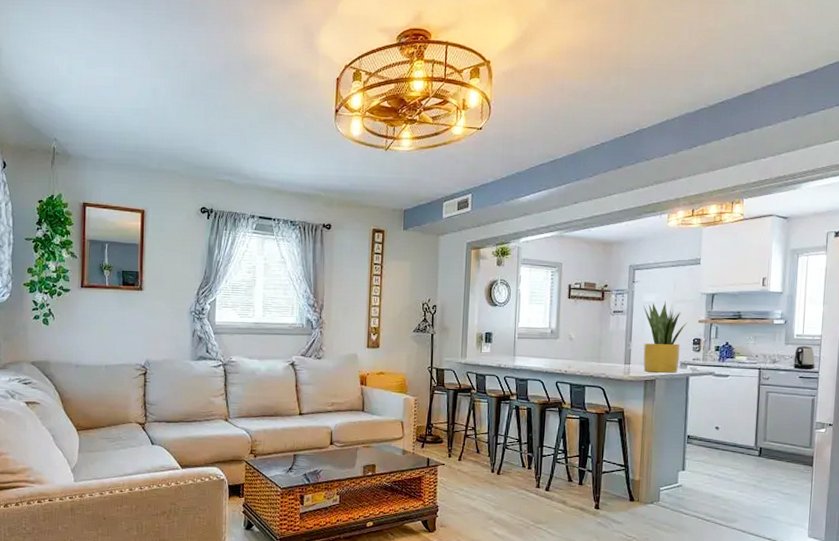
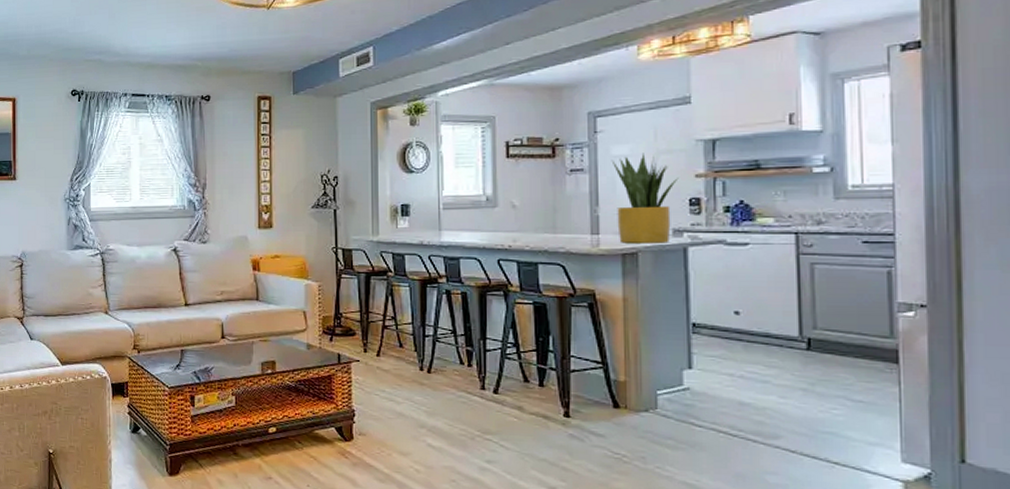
kettle: present [793,345,815,369] -> none [851,199,888,231]

